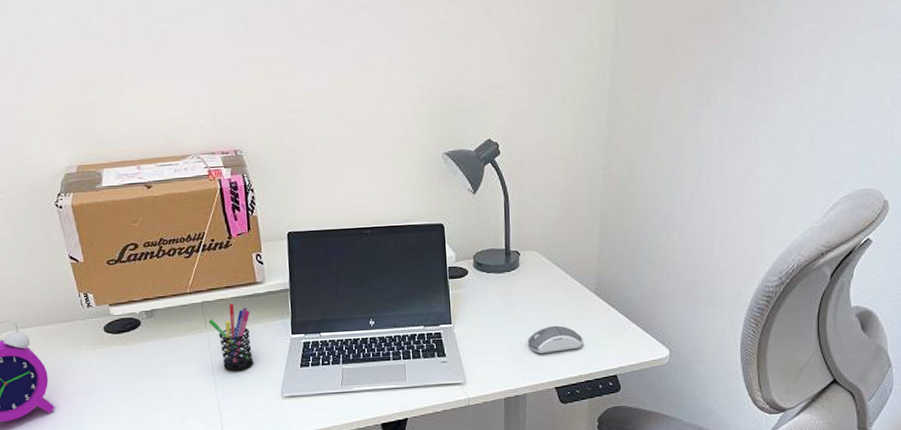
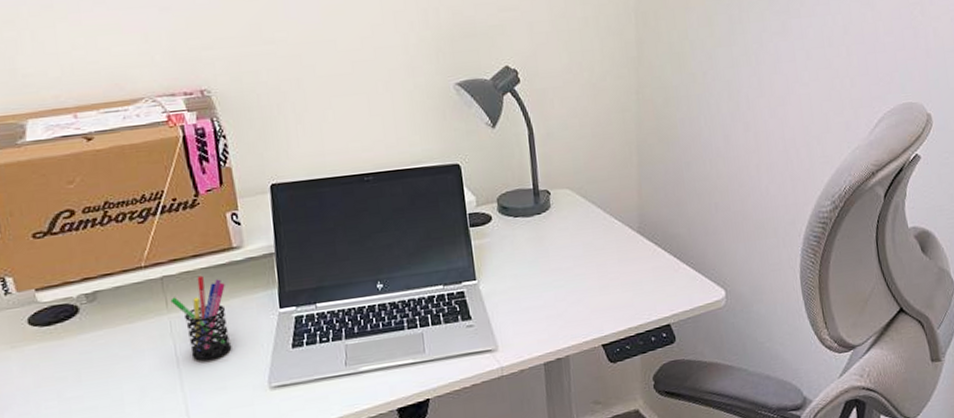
computer mouse: present [528,325,583,354] -> none [566,272,630,307]

